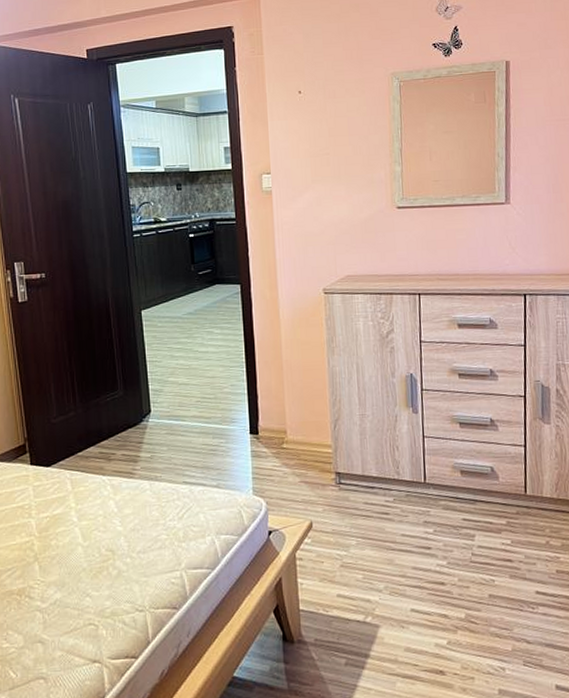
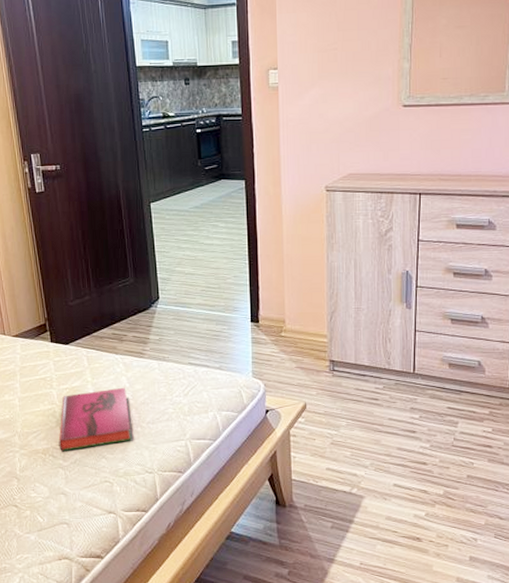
hardback book: none [36,512,120,592] -> present [58,387,132,452]

